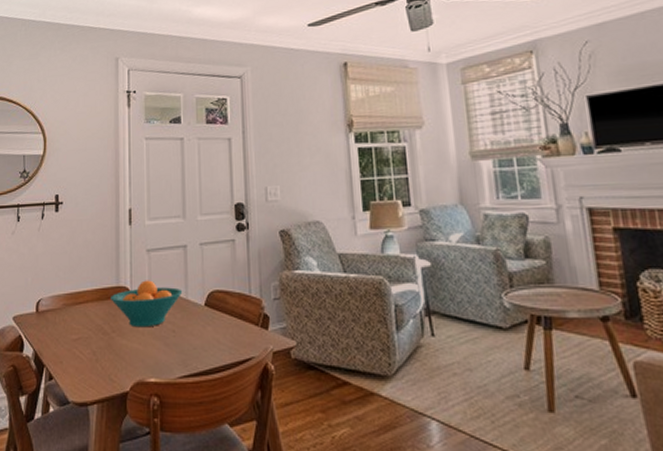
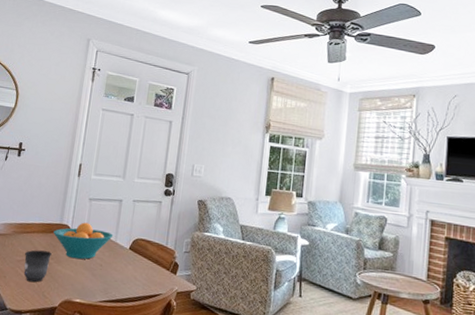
mug: none [80,323,112,365] -> present [23,250,52,282]

